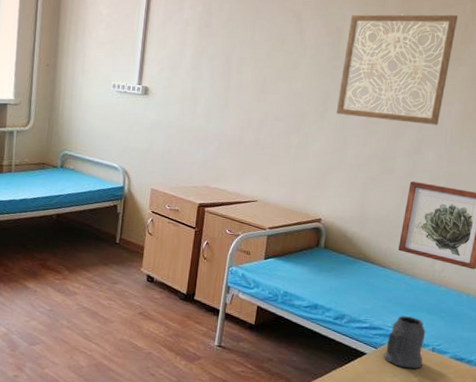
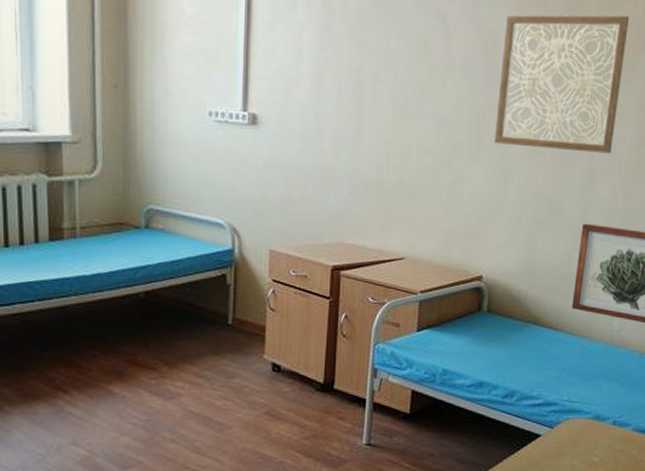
mug: present [384,316,426,370] -> none [560,386,606,448]

